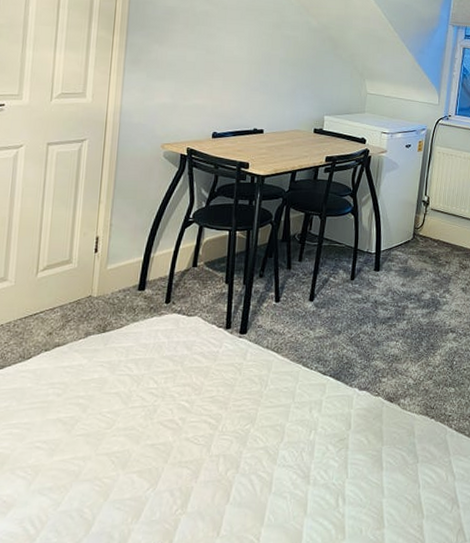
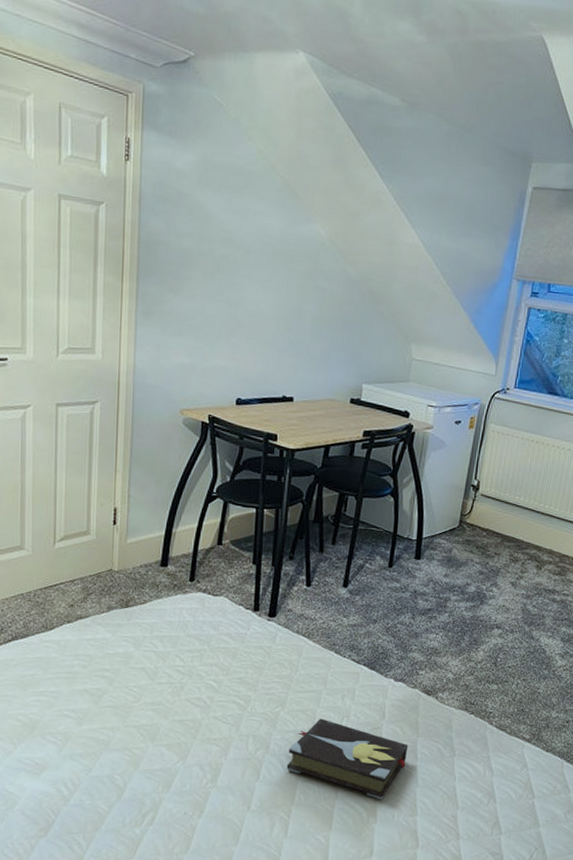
hardback book: none [256,433,374,515] -> present [286,718,409,800]

